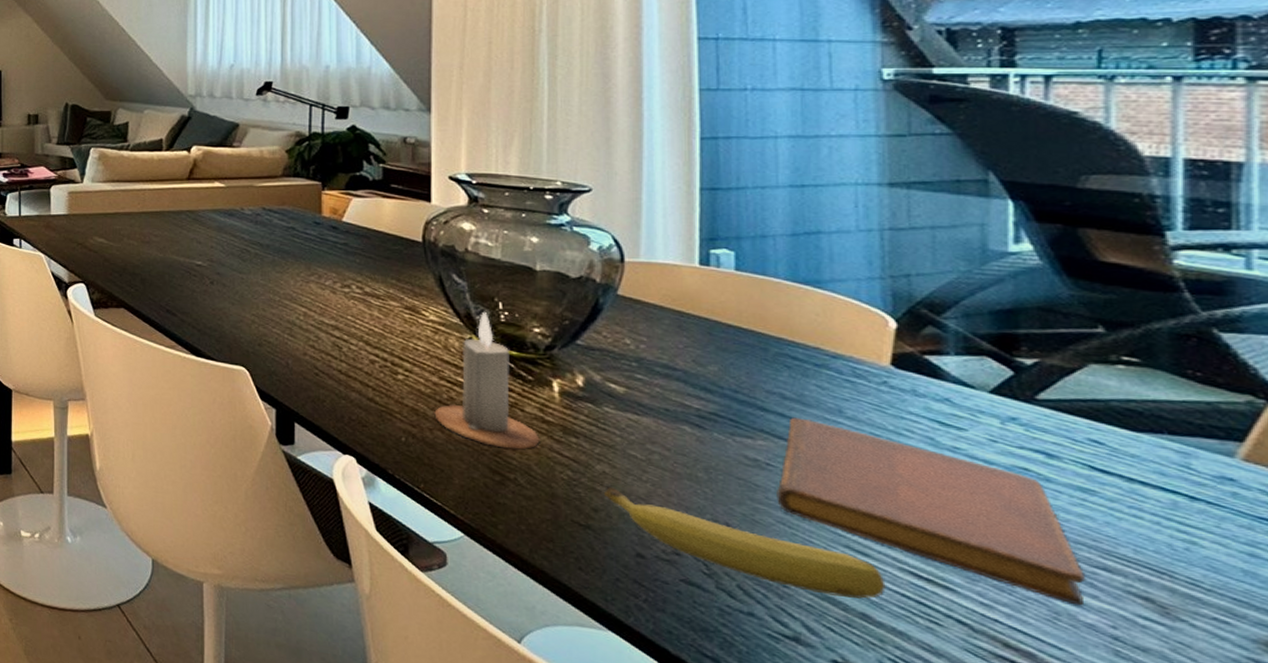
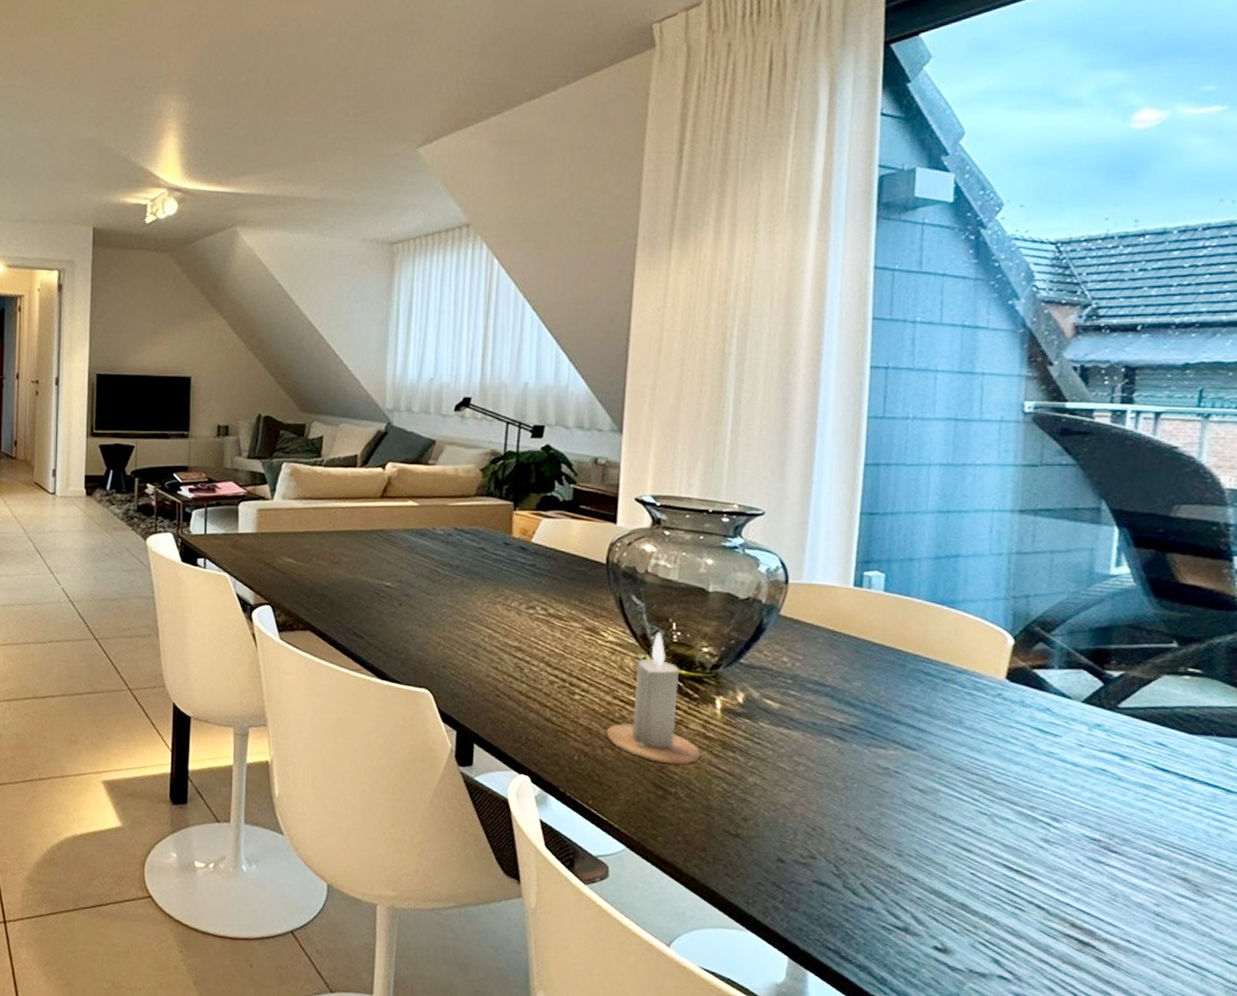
fruit: present [603,486,886,599] -> none [753,797,983,891]
notebook: present [776,417,1086,606] -> none [901,728,1141,888]

